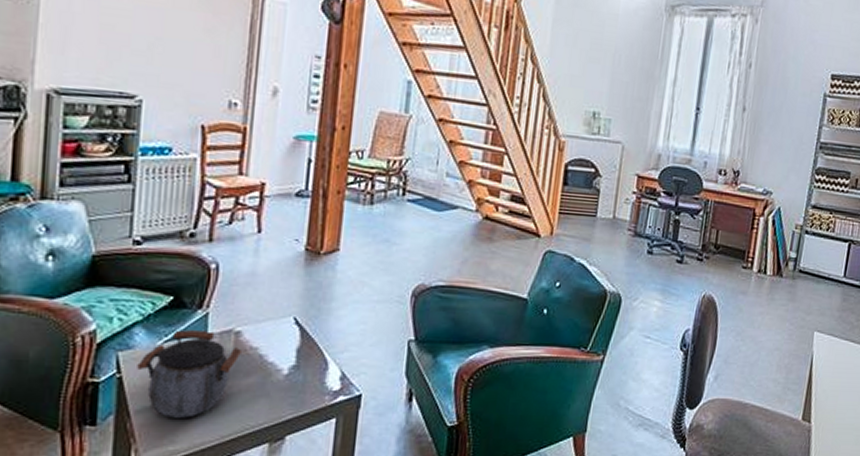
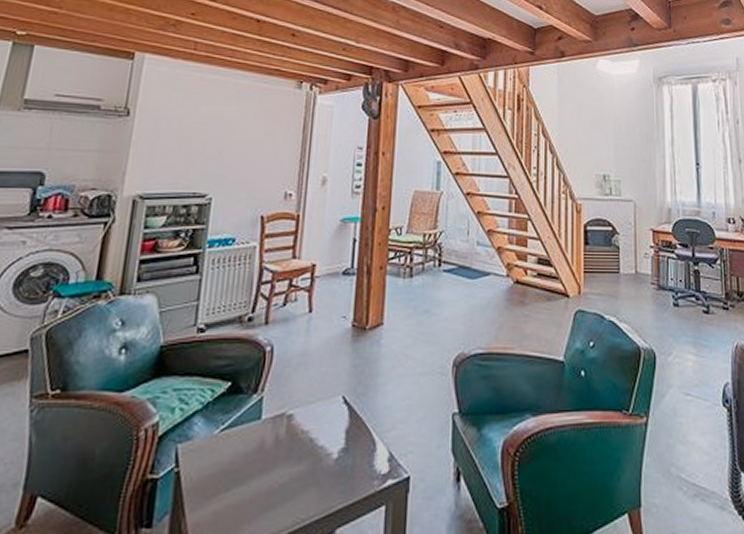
kettle: present [137,330,243,418] -> none [194,416,295,514]

